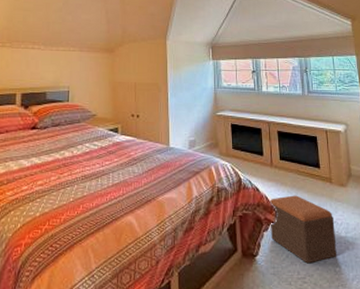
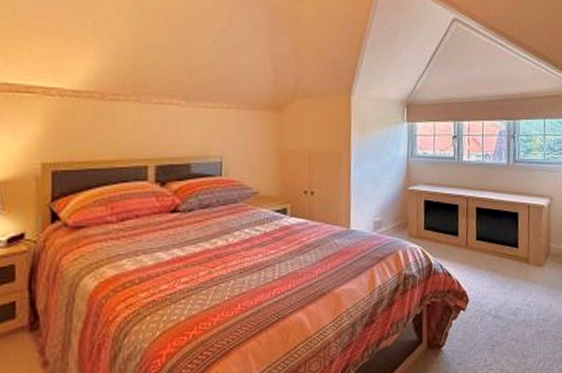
footstool: present [269,195,337,264] -> none [459,278,527,350]

